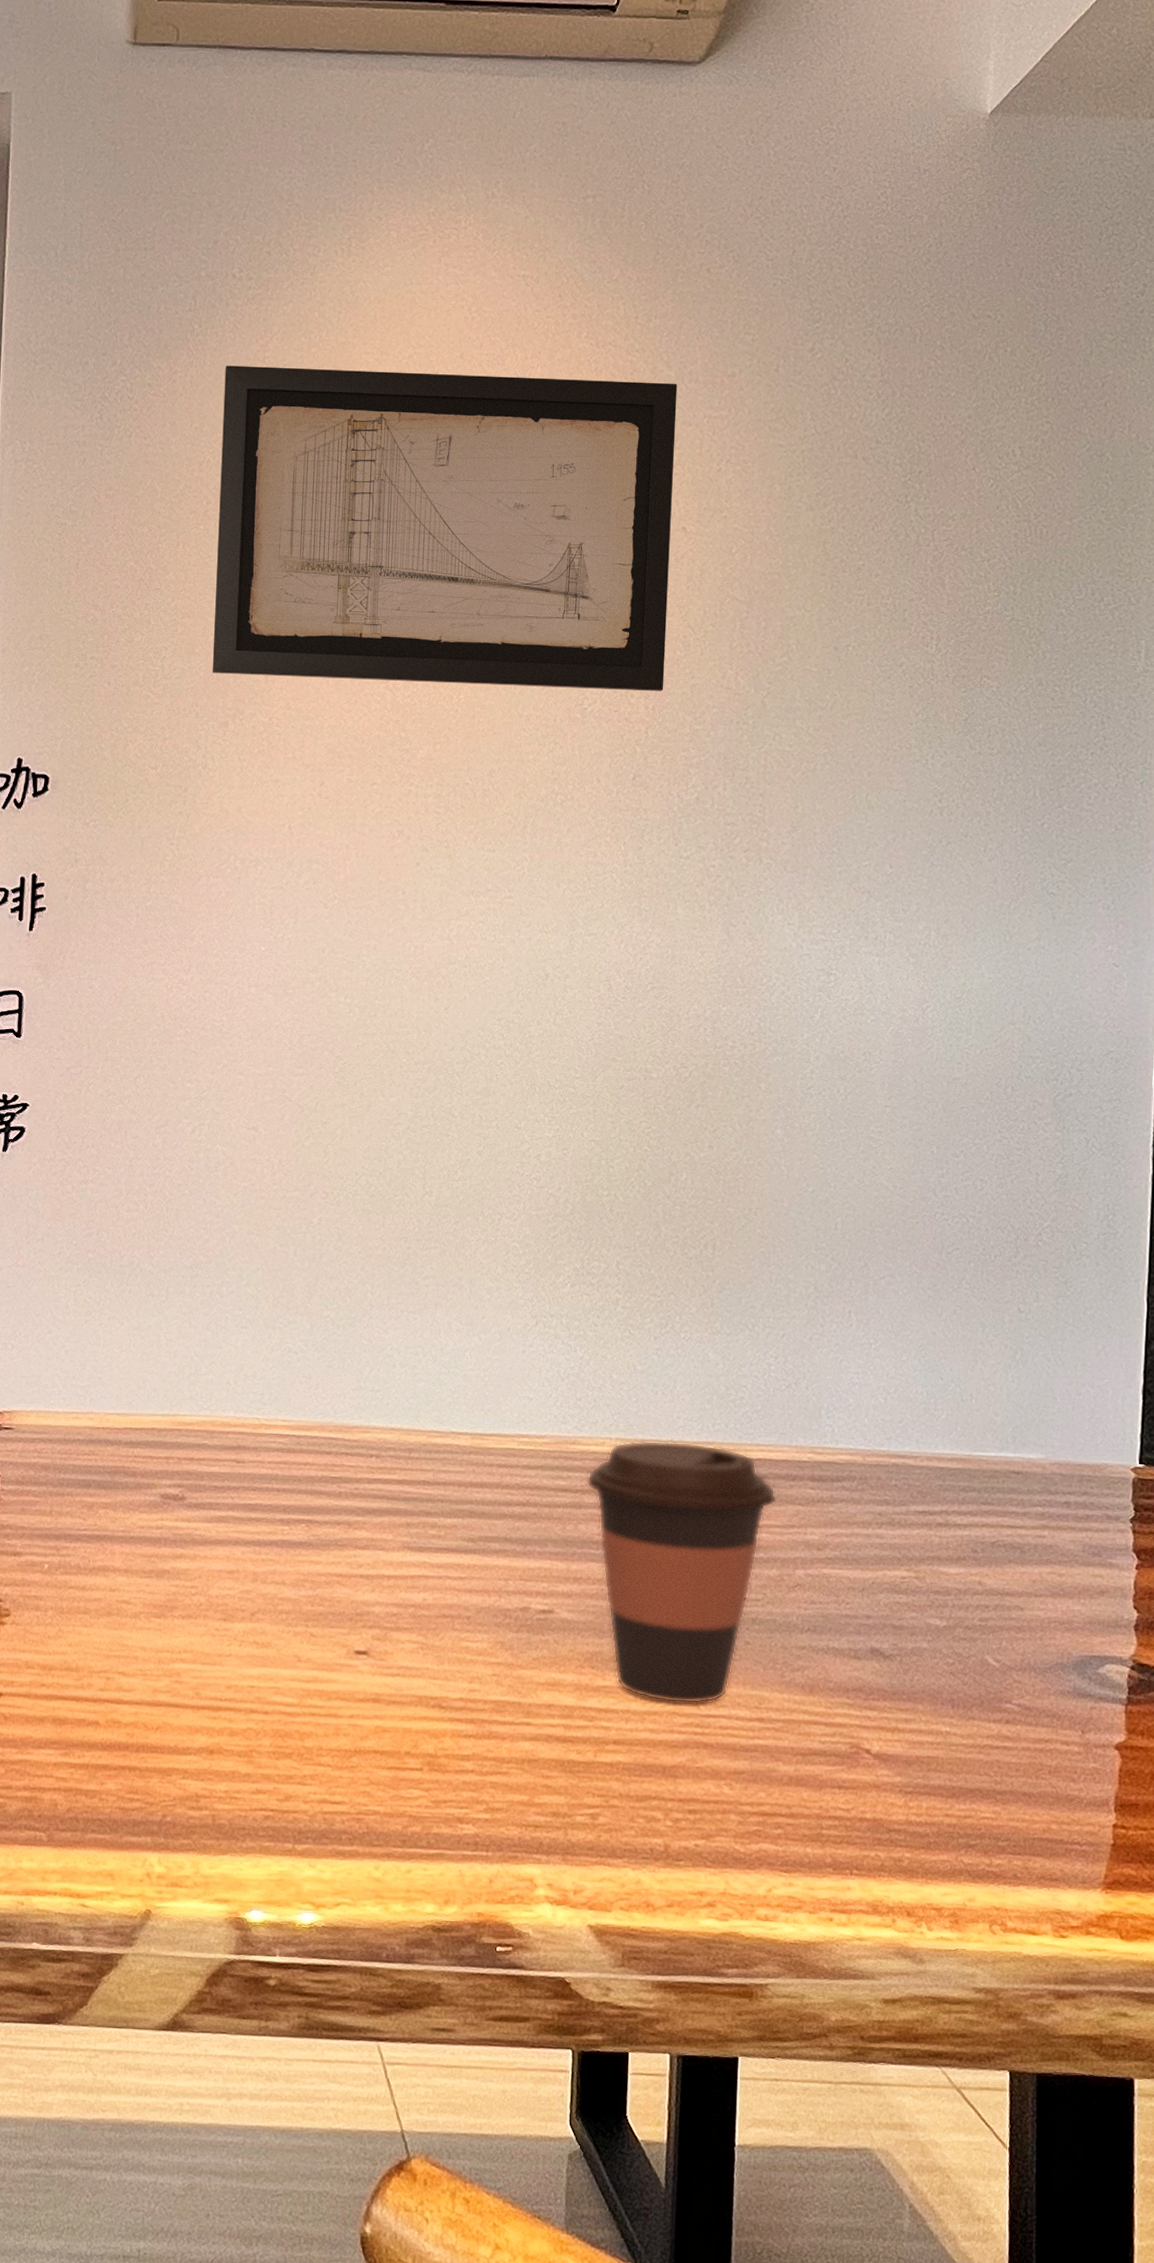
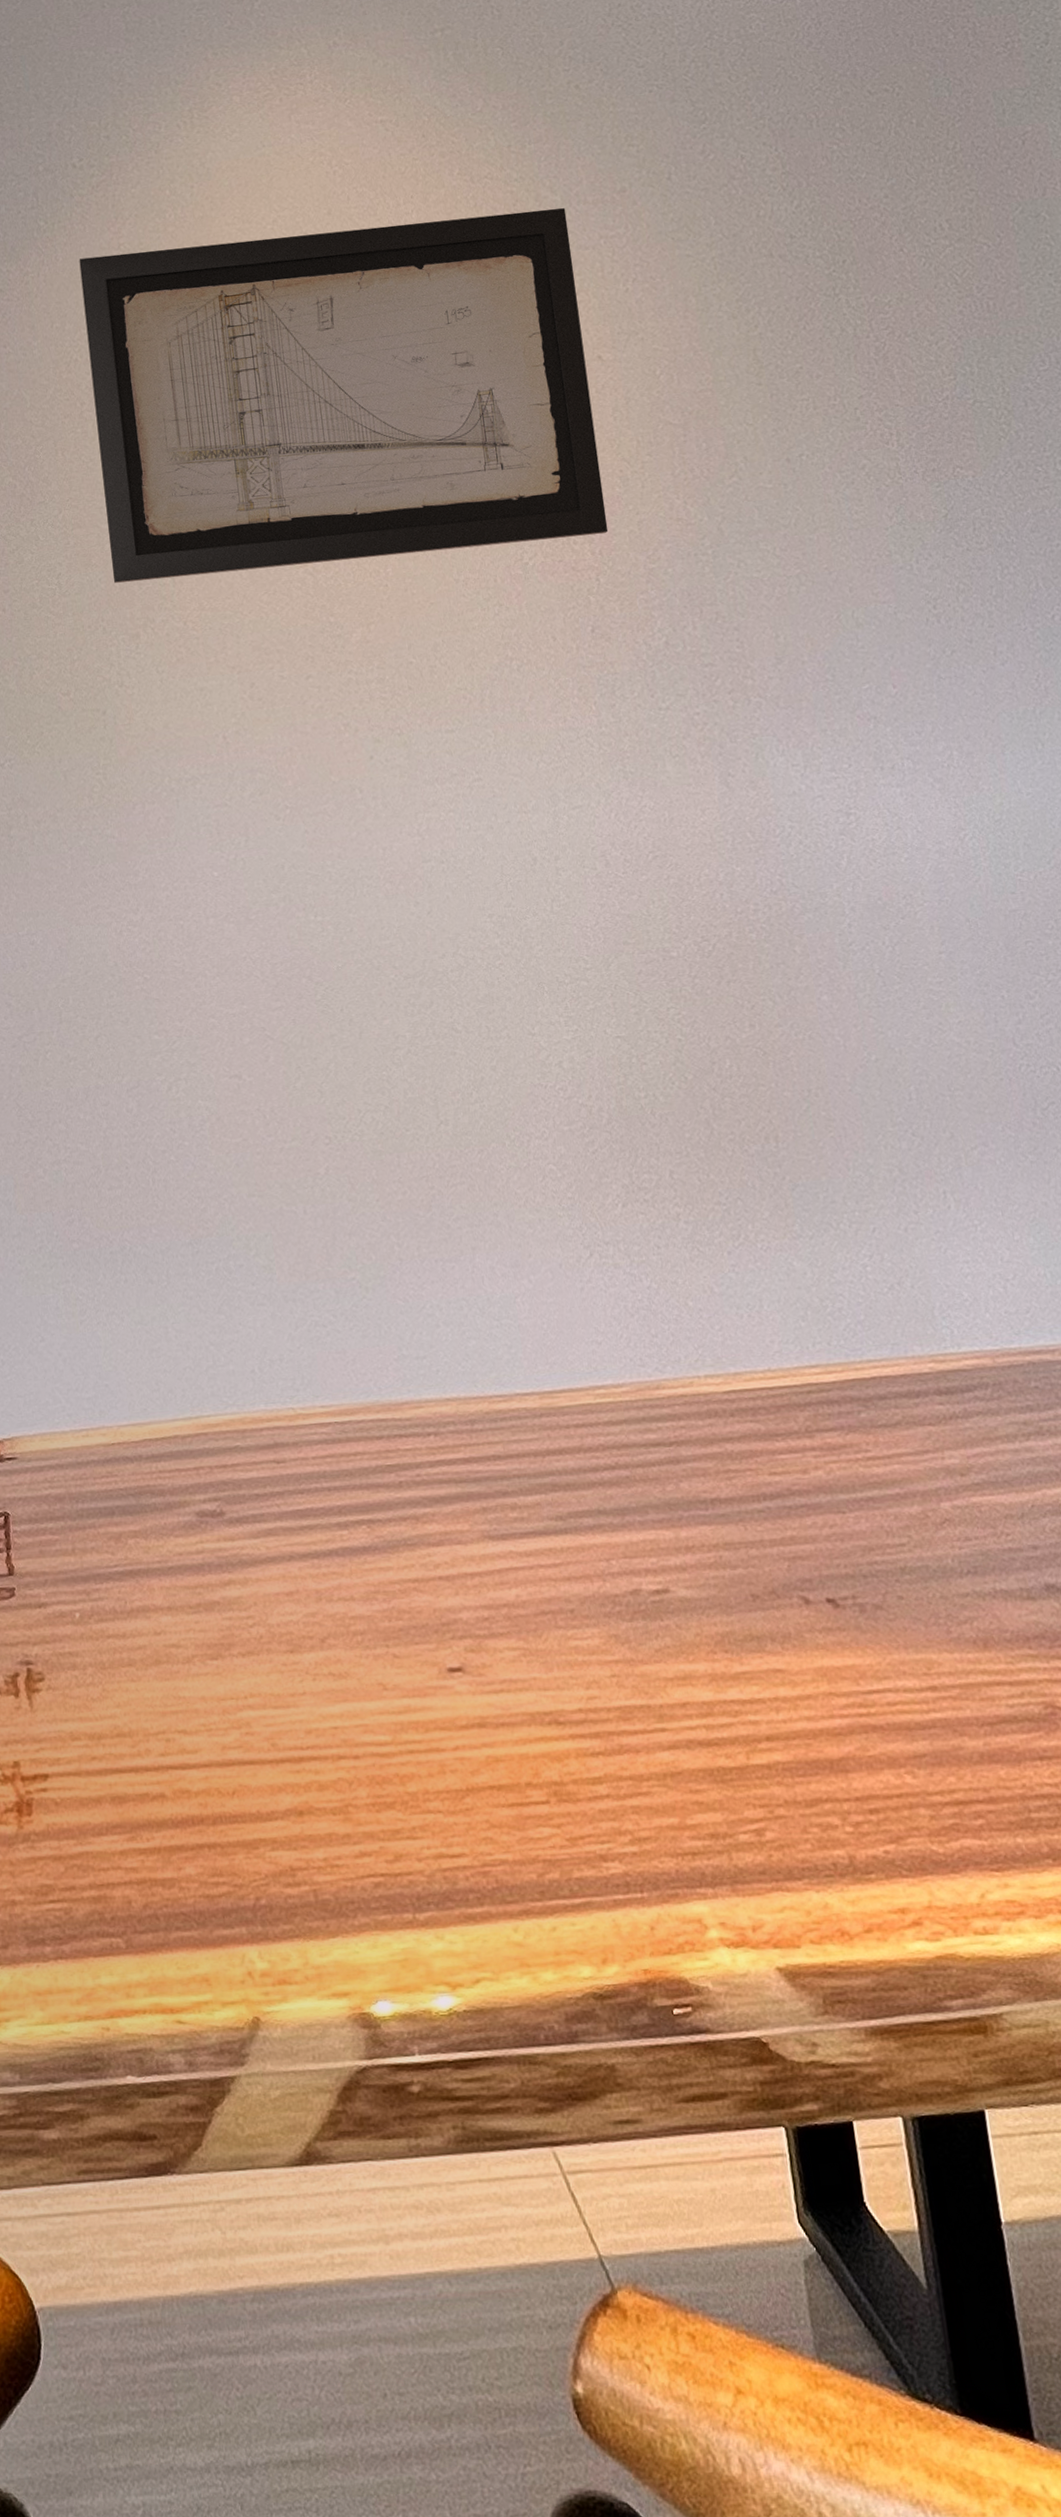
coffee cup: present [586,1440,778,1704] -> none [679,1368,903,1682]

